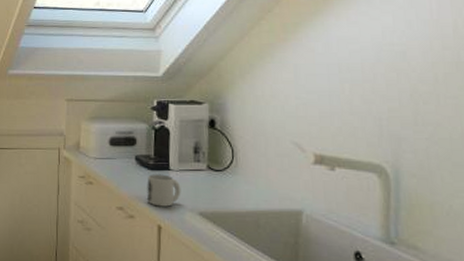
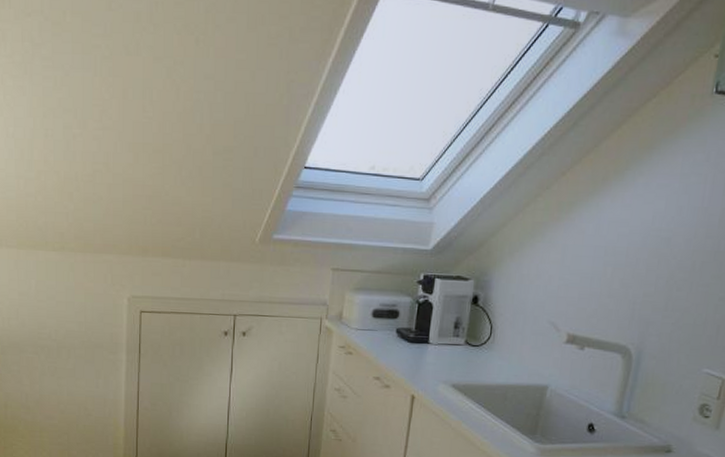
mug: present [146,174,181,207] -> none [403,347,438,378]

